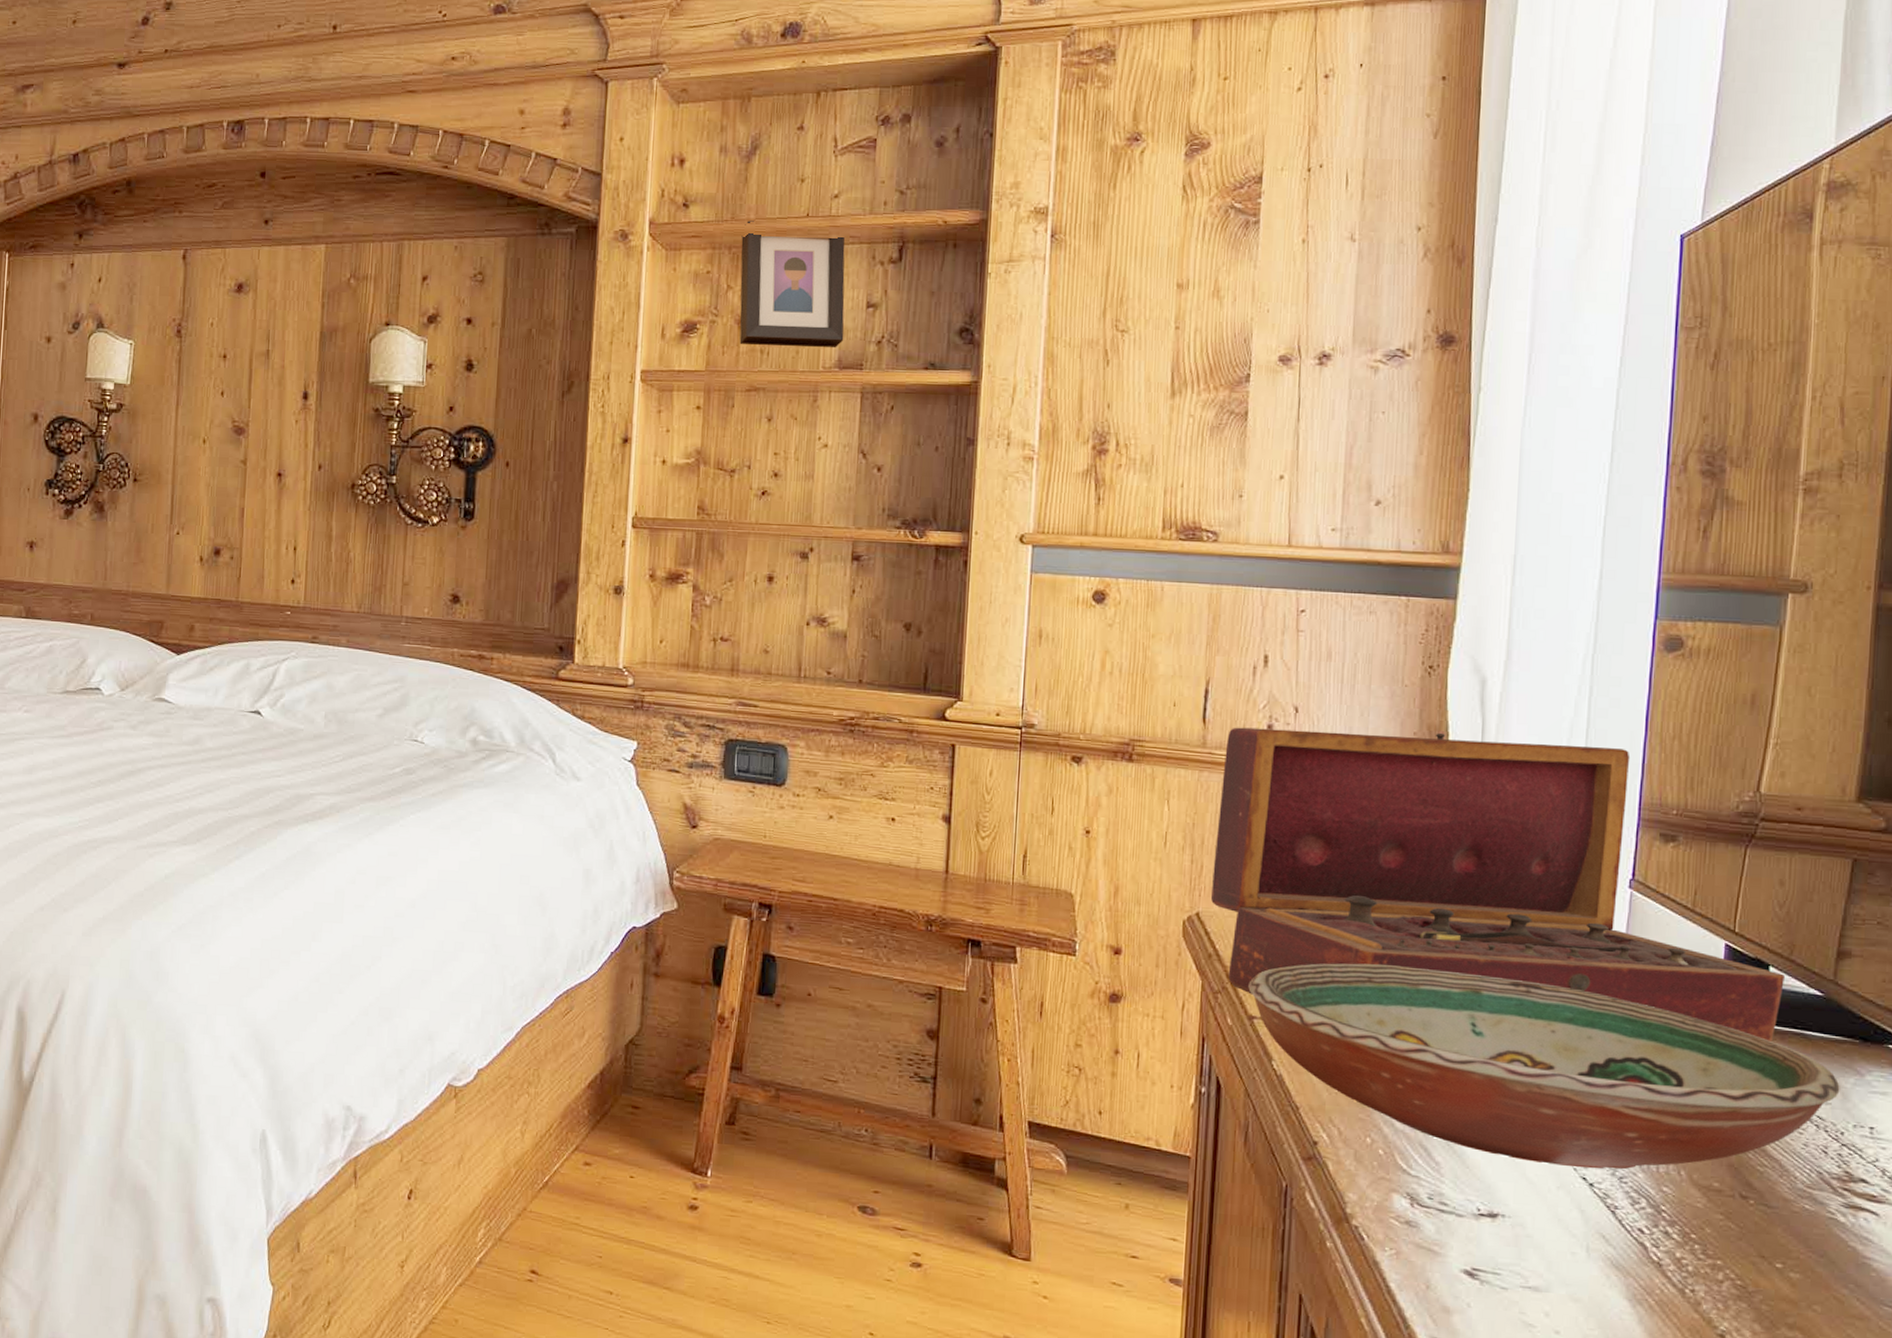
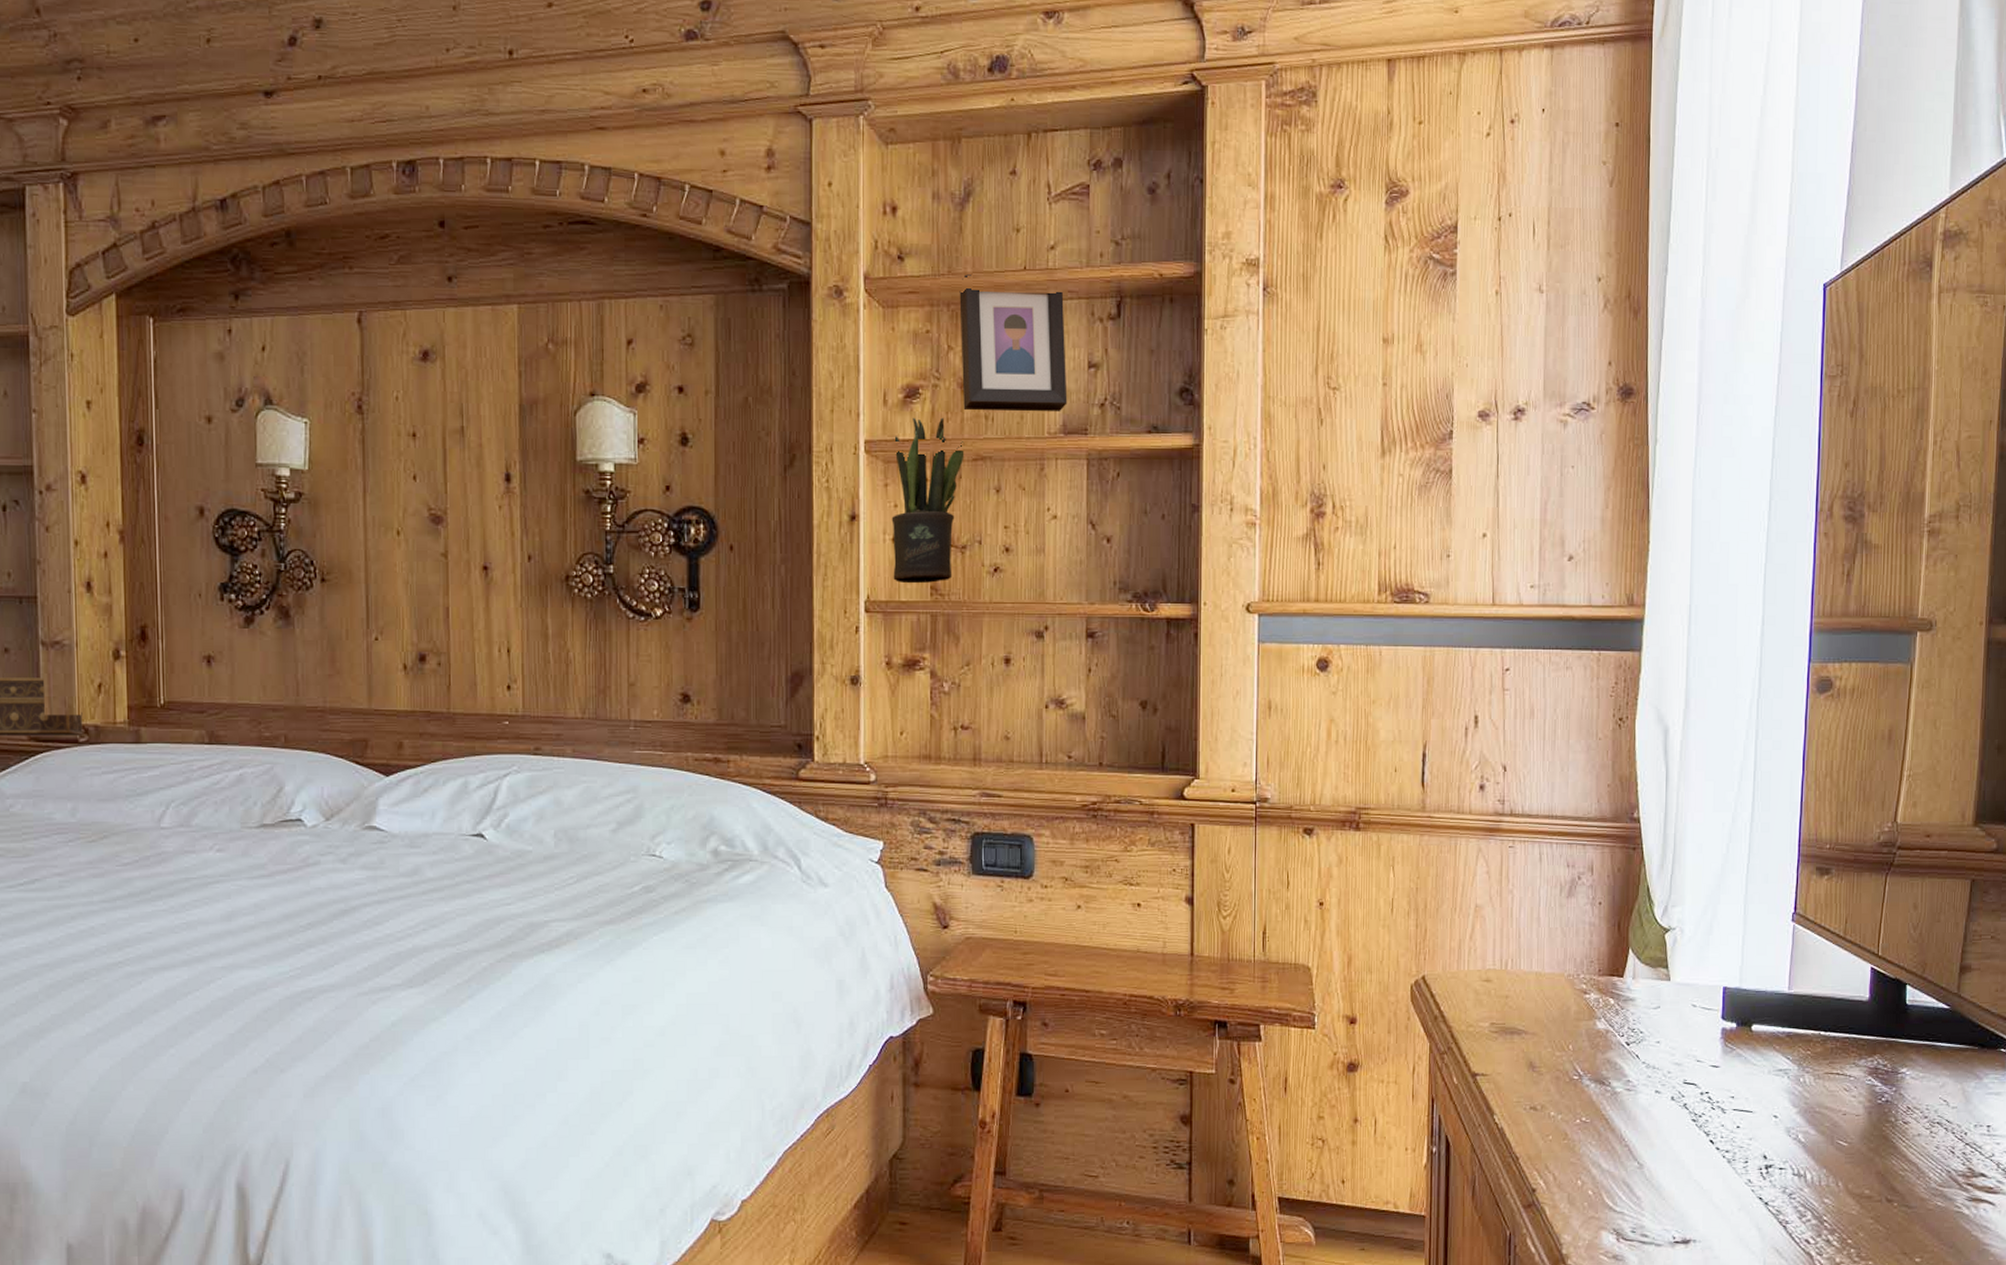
potted plant: none [661,350,739,504] -> present [891,417,965,584]
wooden box: present [1210,727,1784,1042] -> none [1434,783,1918,1055]
decorative bowl: present [1248,963,1840,1170] -> none [1471,1013,1964,1189]

